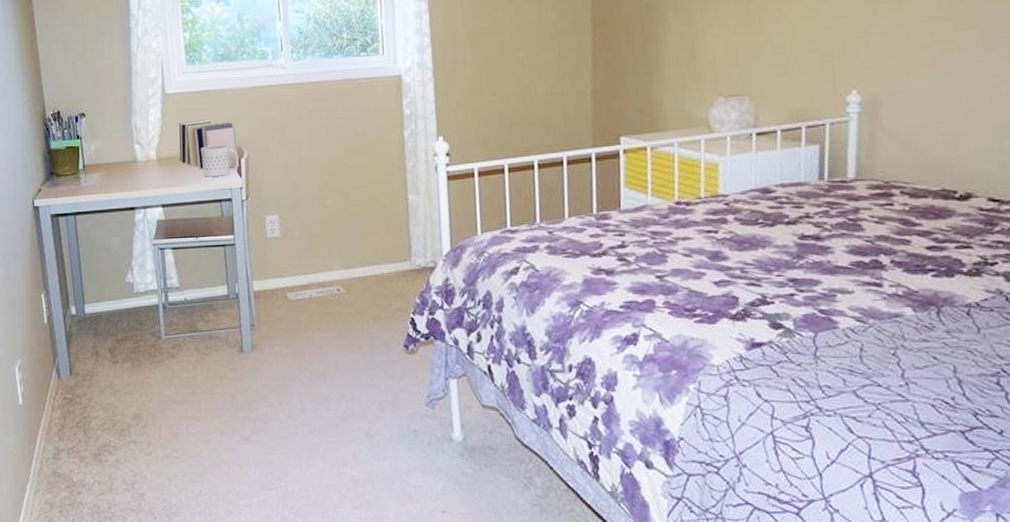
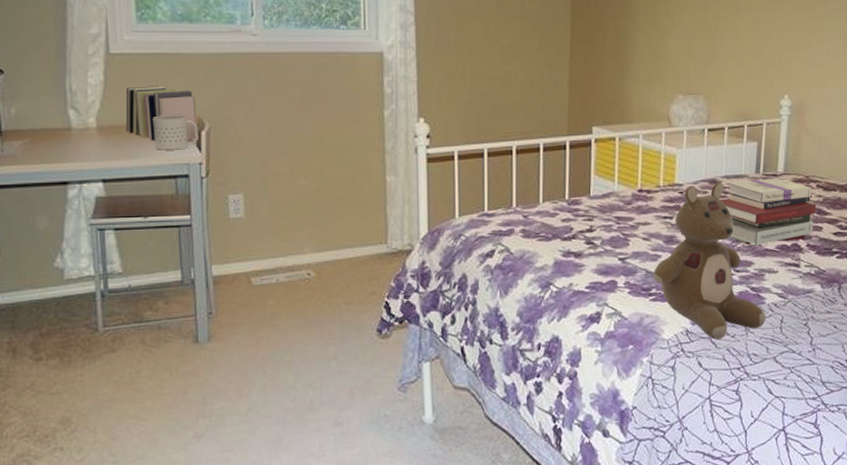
stuffed bear: none [696,190,840,367] -> present [653,181,766,339]
books: none [775,184,902,261] -> present [720,177,817,245]

